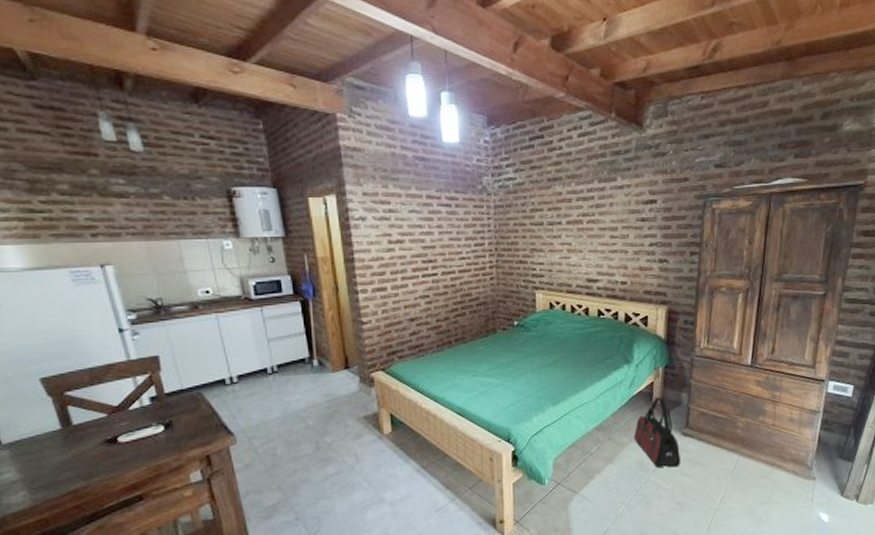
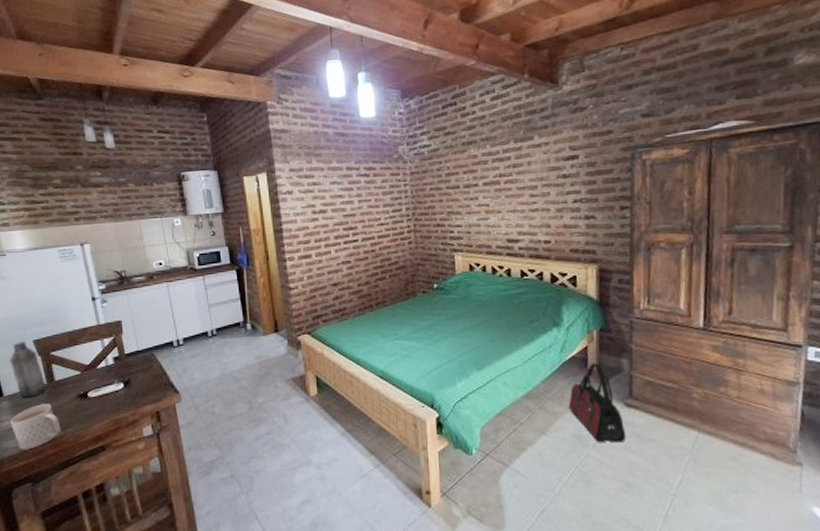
water bottle: none [7,380,62,446] -> present [10,341,47,398]
mug: none [13,451,84,505] -> present [10,404,61,450]

